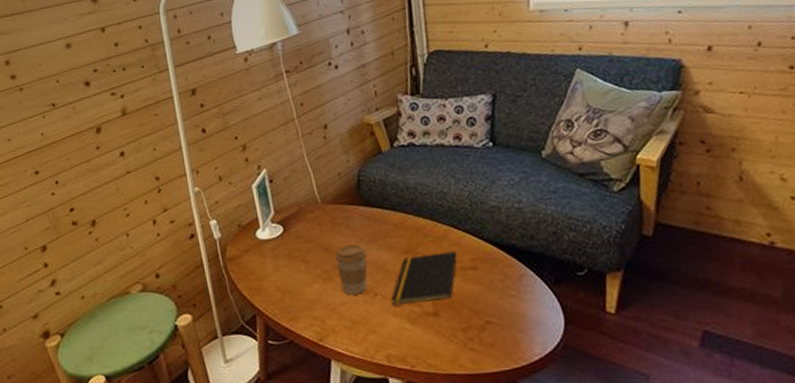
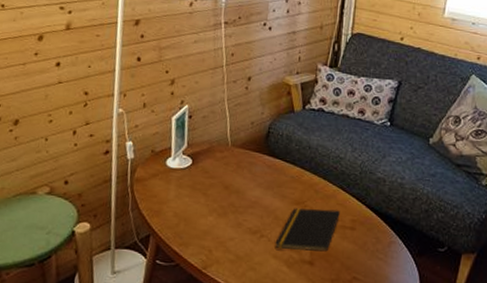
coffee cup: present [334,245,368,295] -> none [232,187,263,233]

